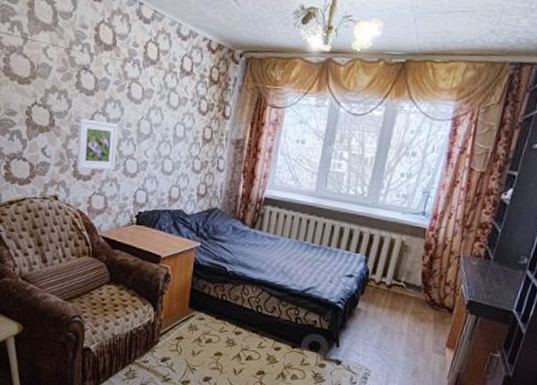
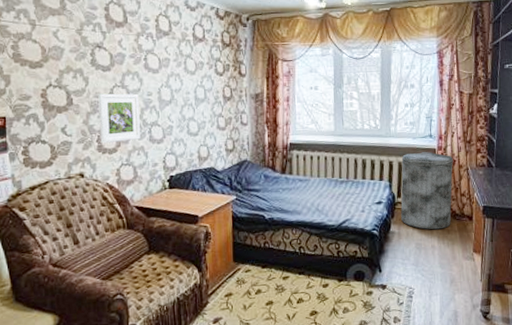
trash can: none [371,229,445,316] -> present [401,151,453,230]

